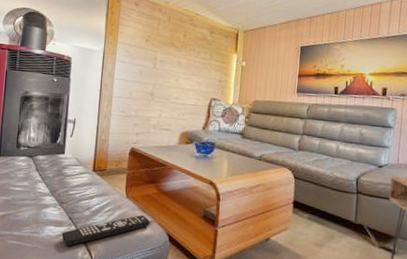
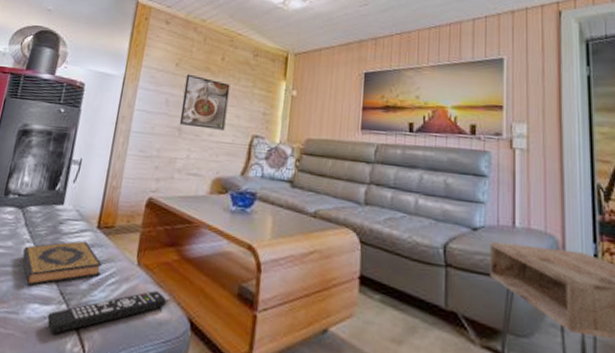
hardback book: none [37,180,99,213] -> present [22,241,102,285]
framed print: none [152,48,192,95] -> present [179,74,231,131]

